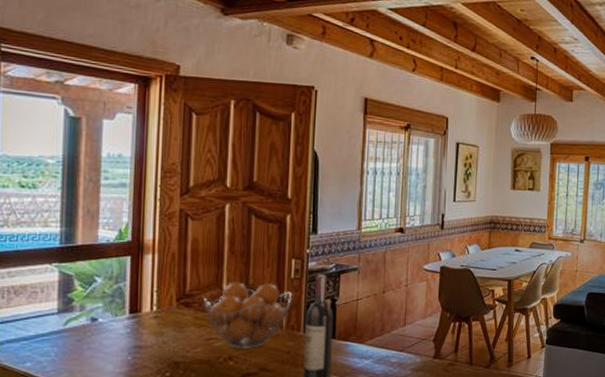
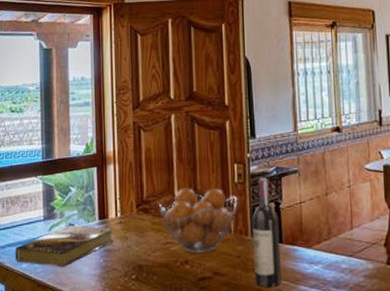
book: none [16,319,147,365] -> present [14,225,114,267]

